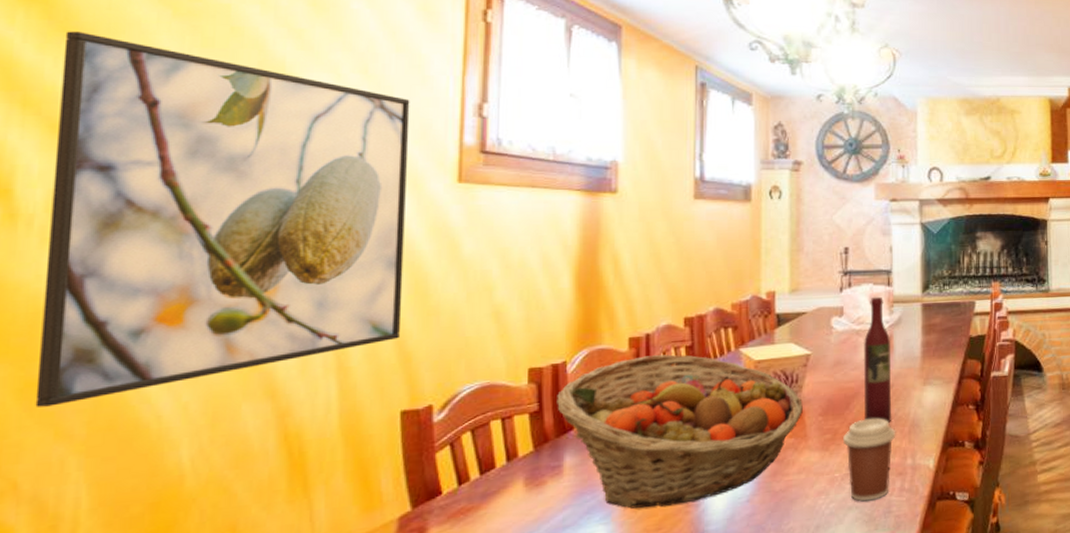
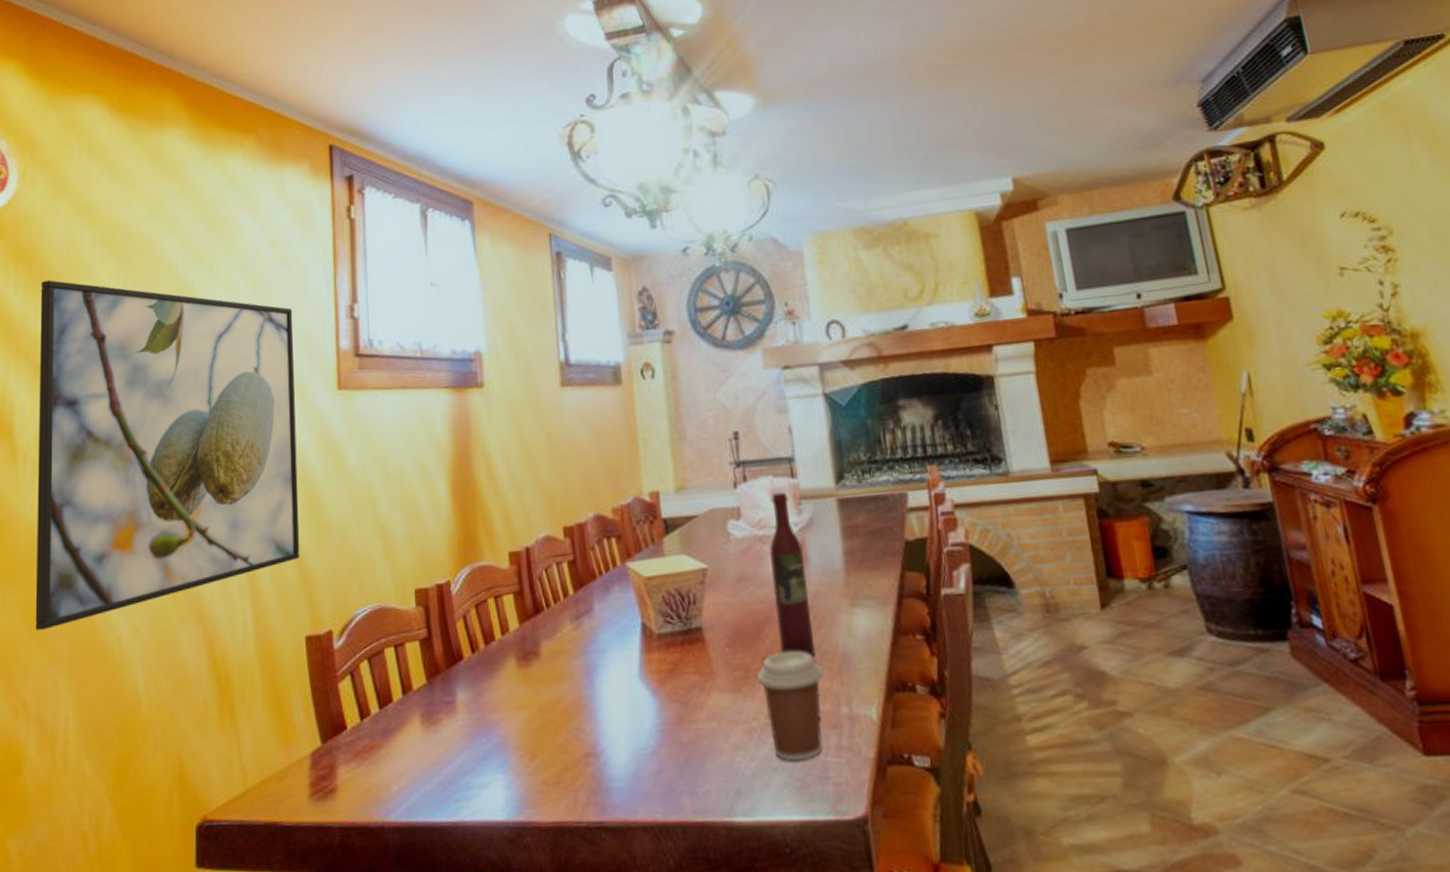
fruit basket: present [557,354,803,509] -> none [444,571,706,756]

